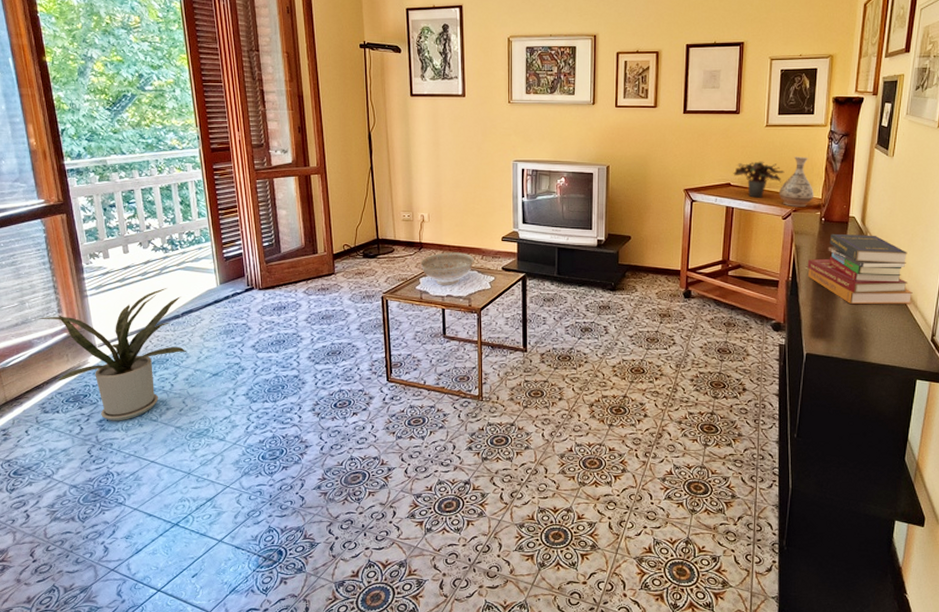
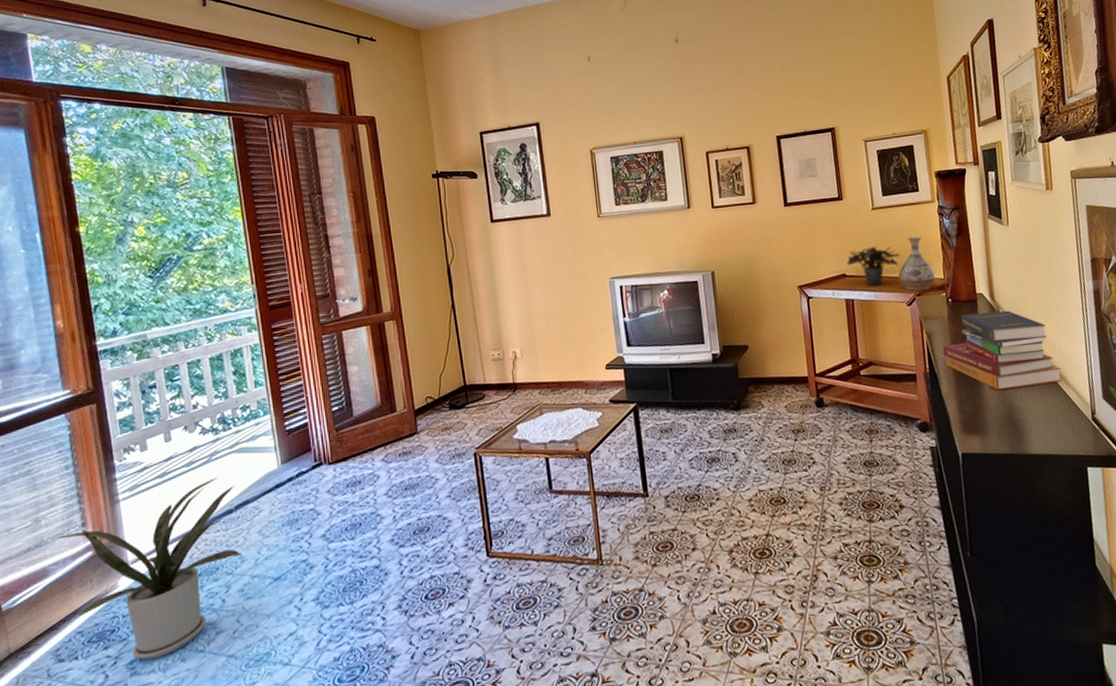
decorative bowl: present [420,252,474,286] -> none [516,388,577,431]

